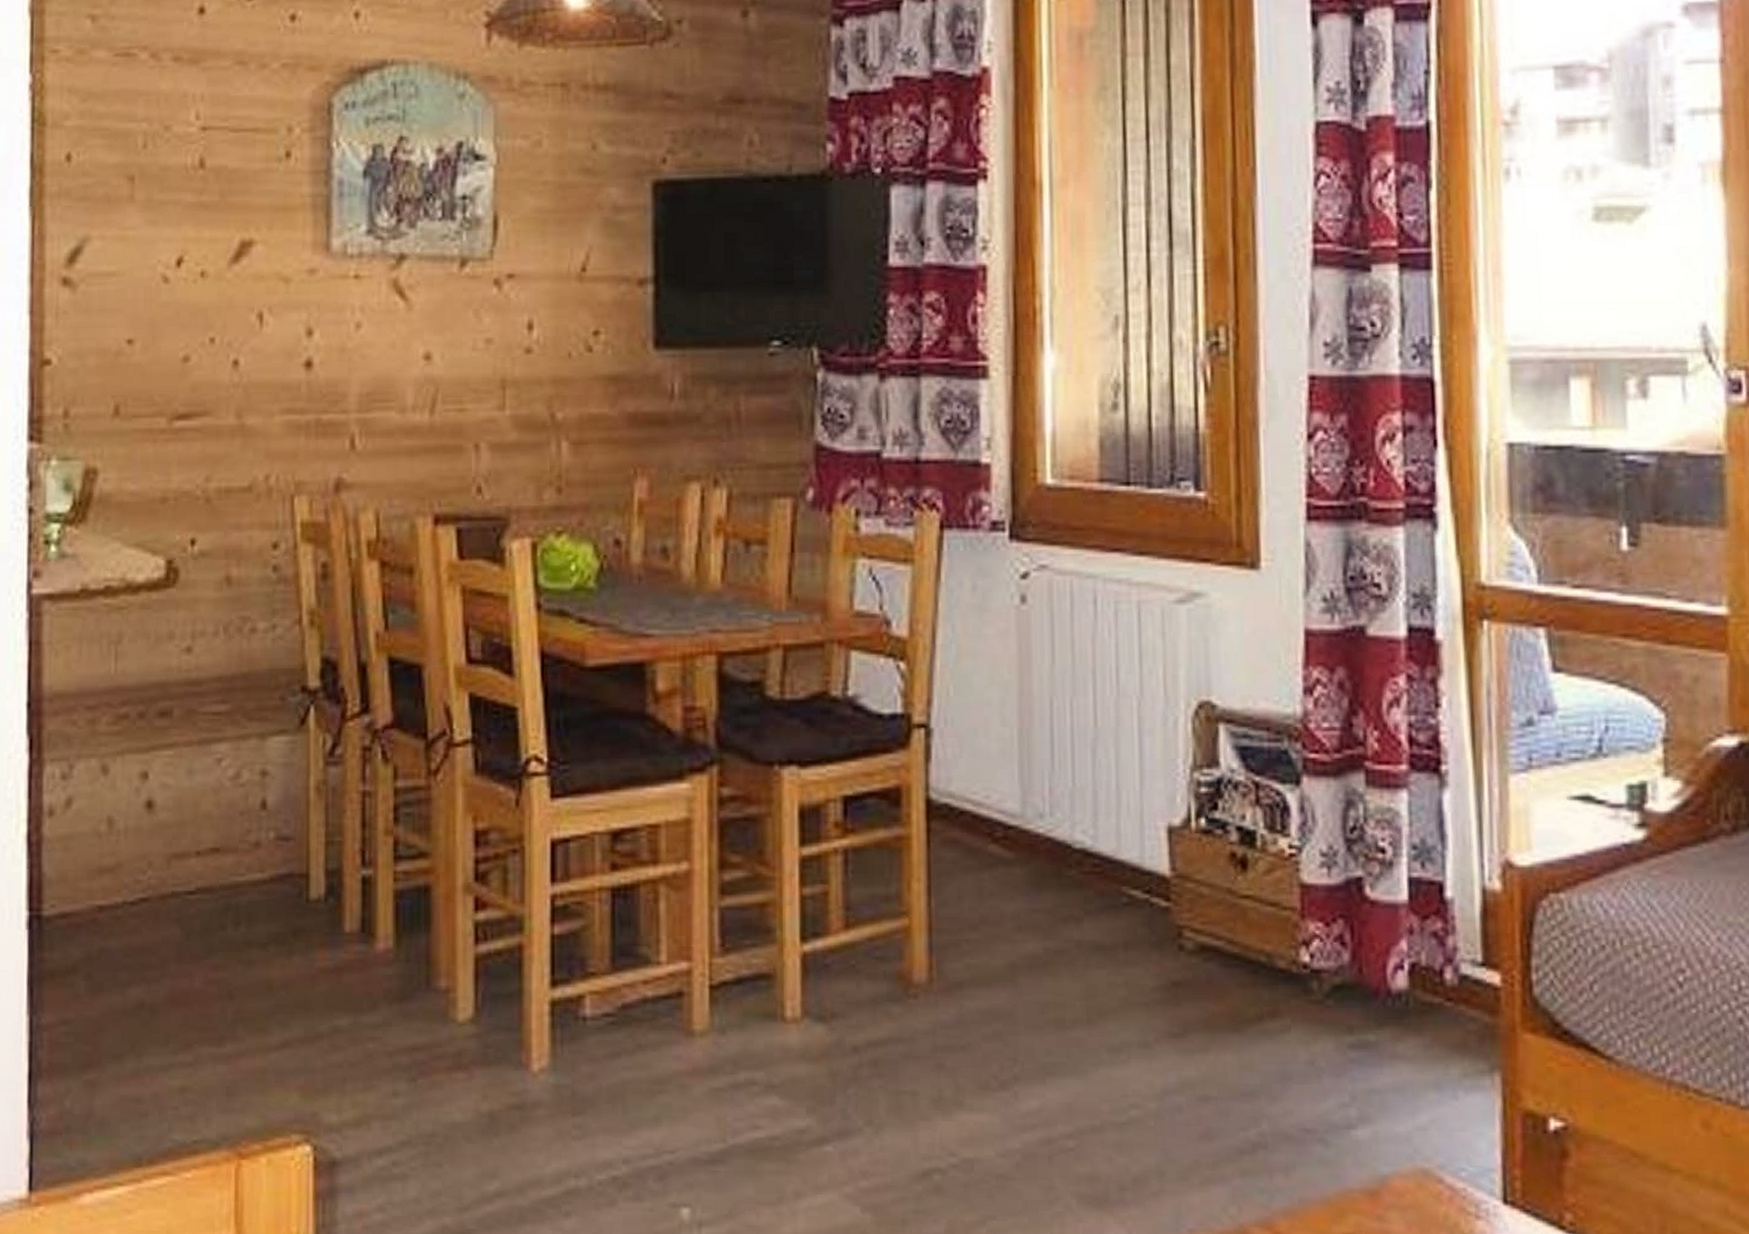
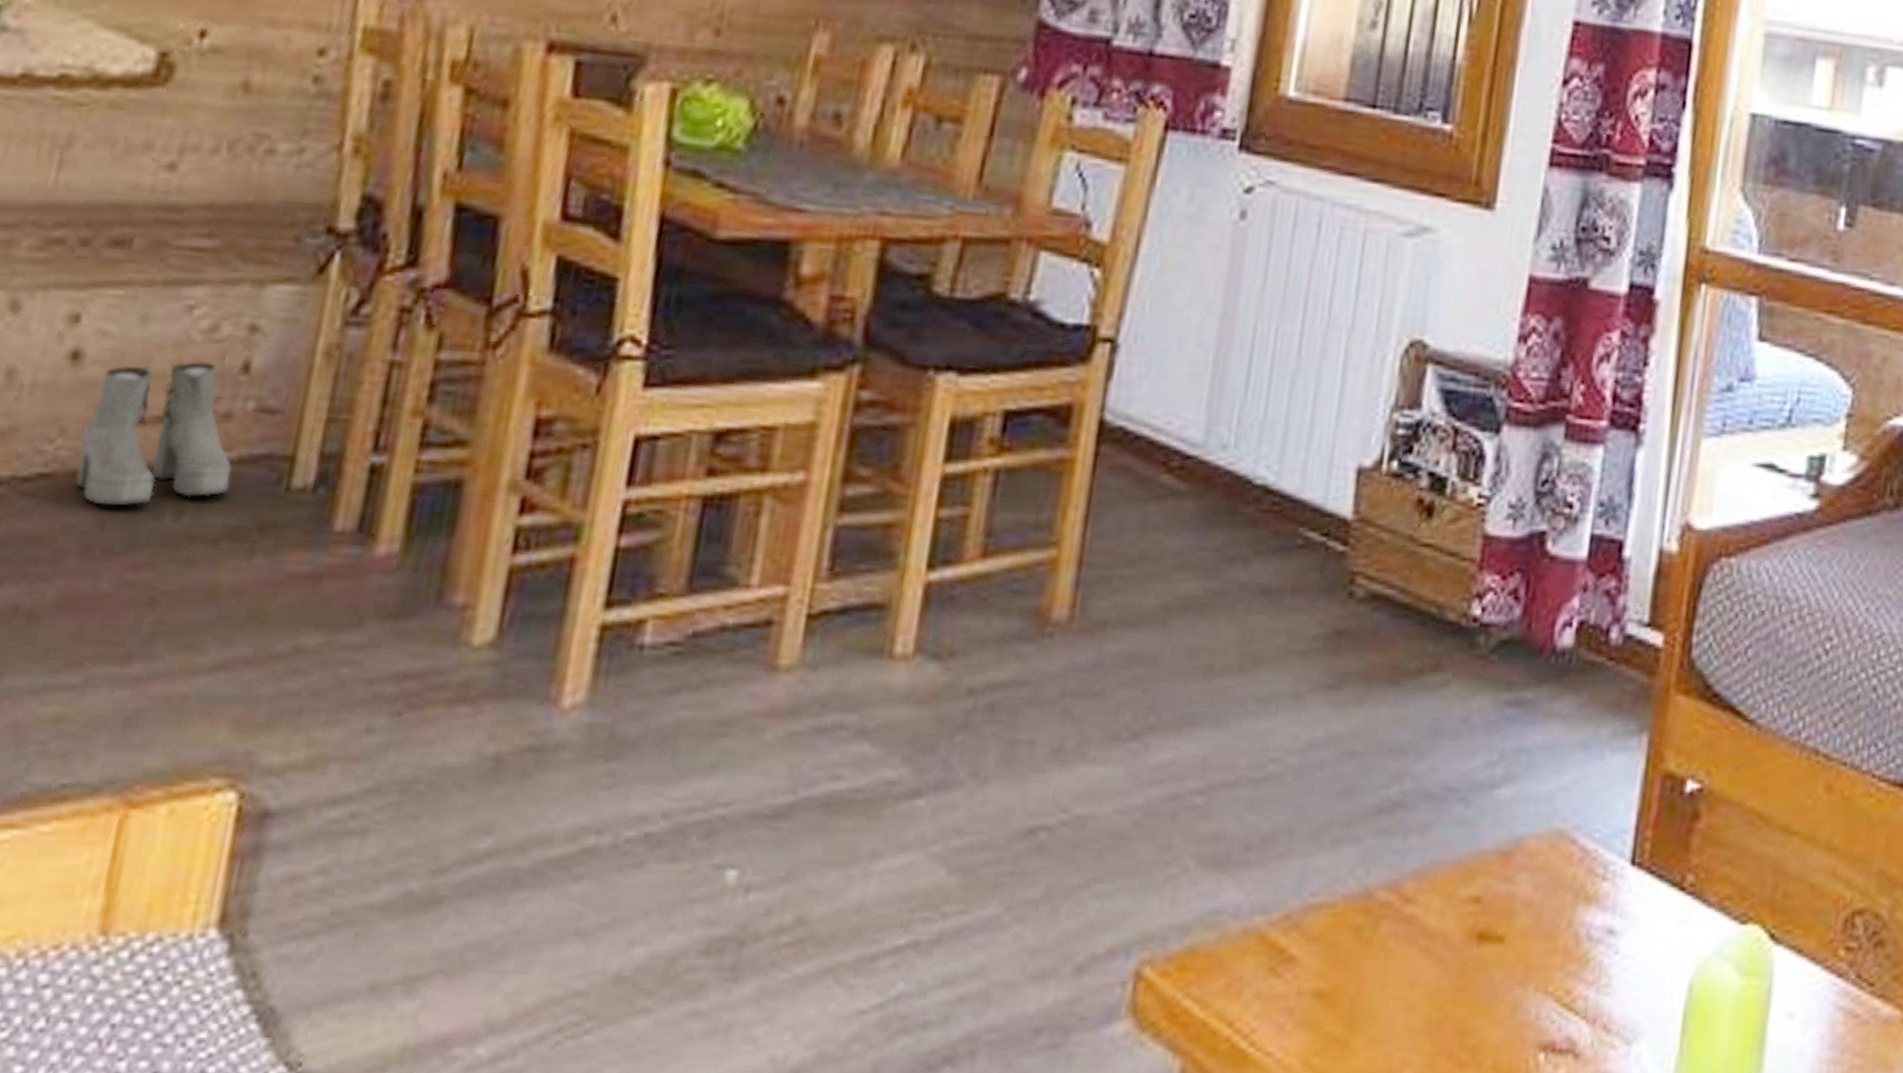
boots: none [162,803,267,921] -> present [75,362,232,506]

